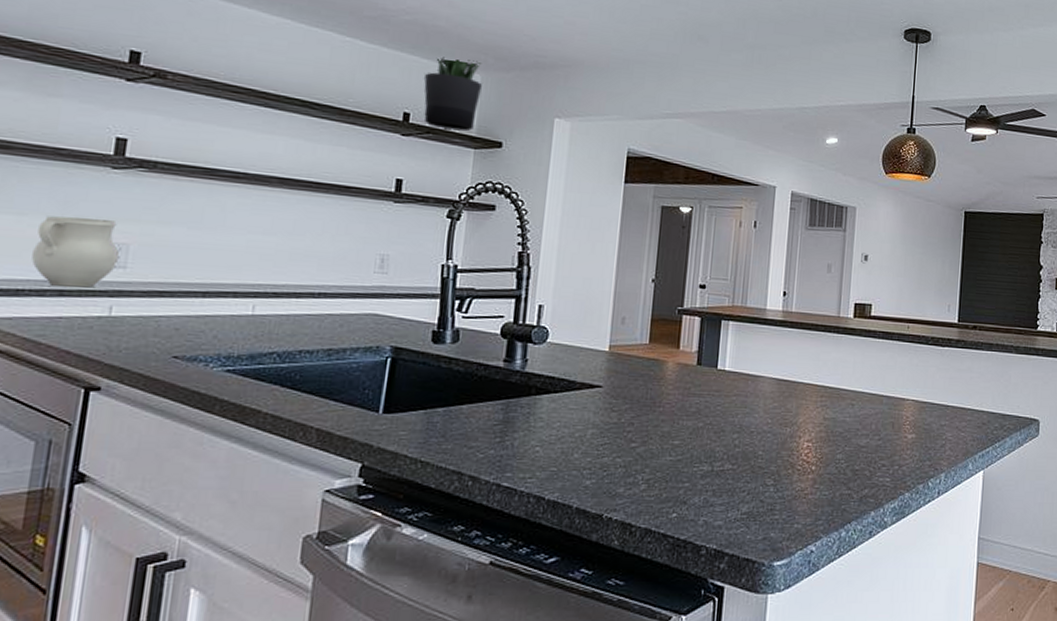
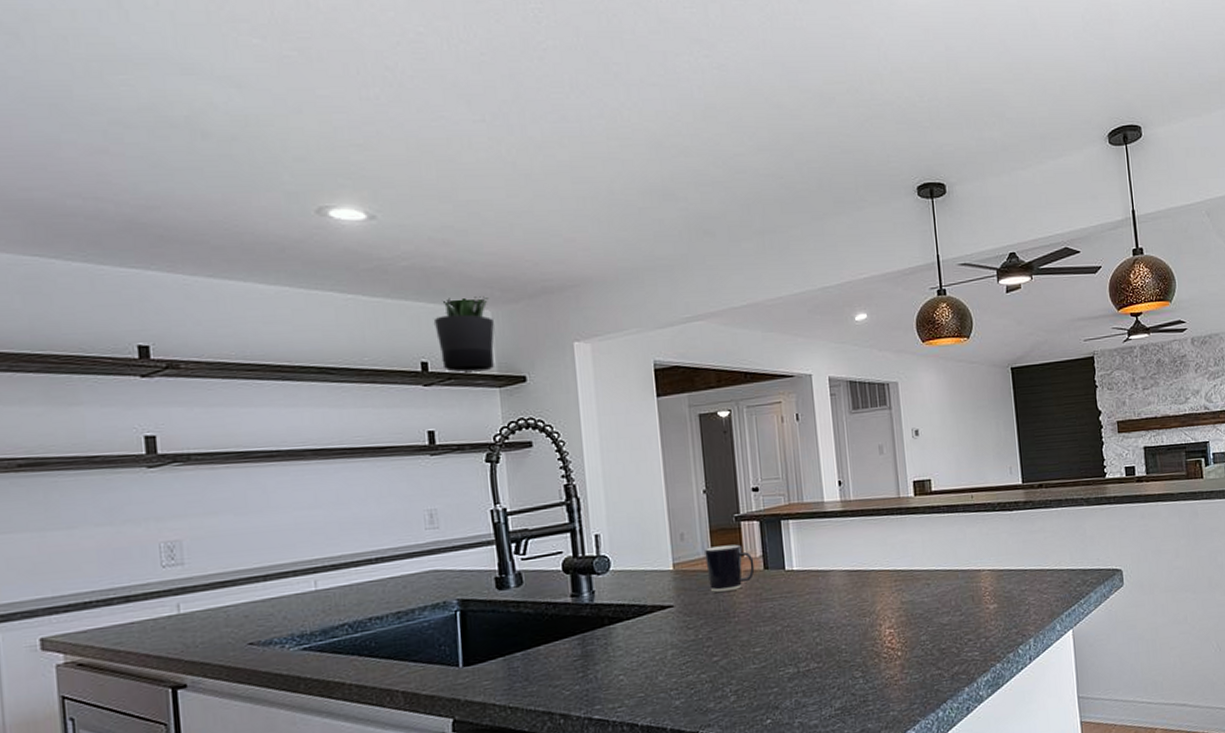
ceramic jug: present [31,216,119,288] -> none [91,520,174,594]
mug: none [641,335,689,382] -> present [705,544,755,593]

